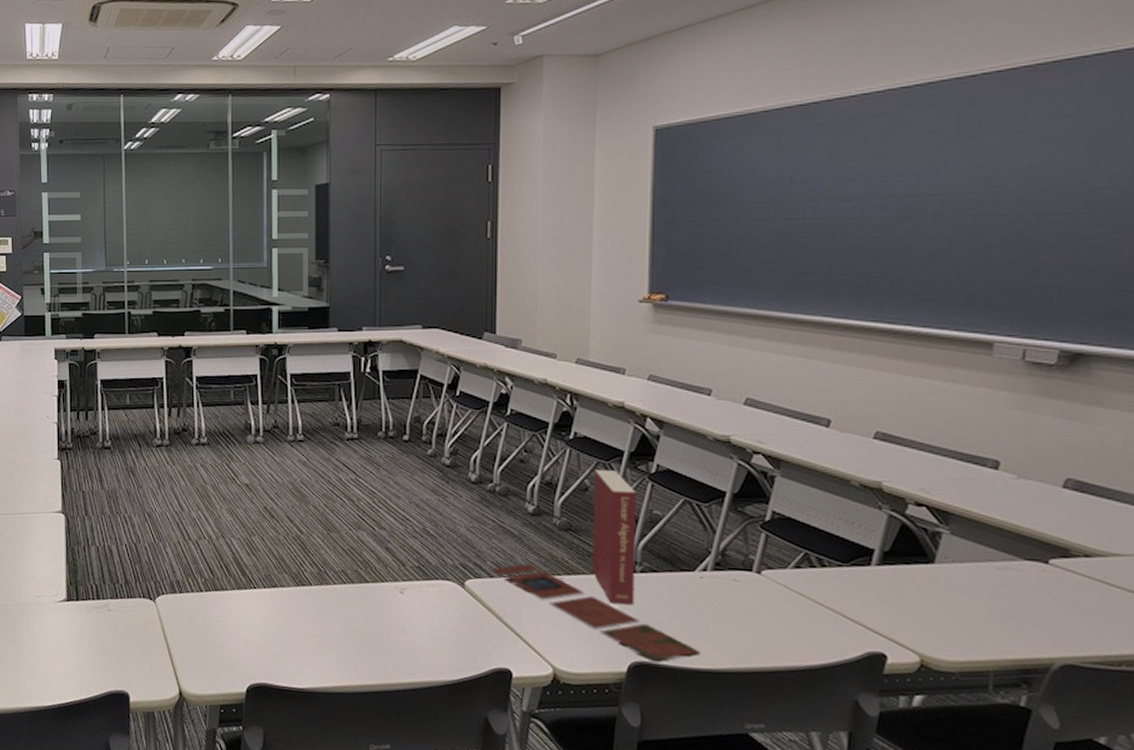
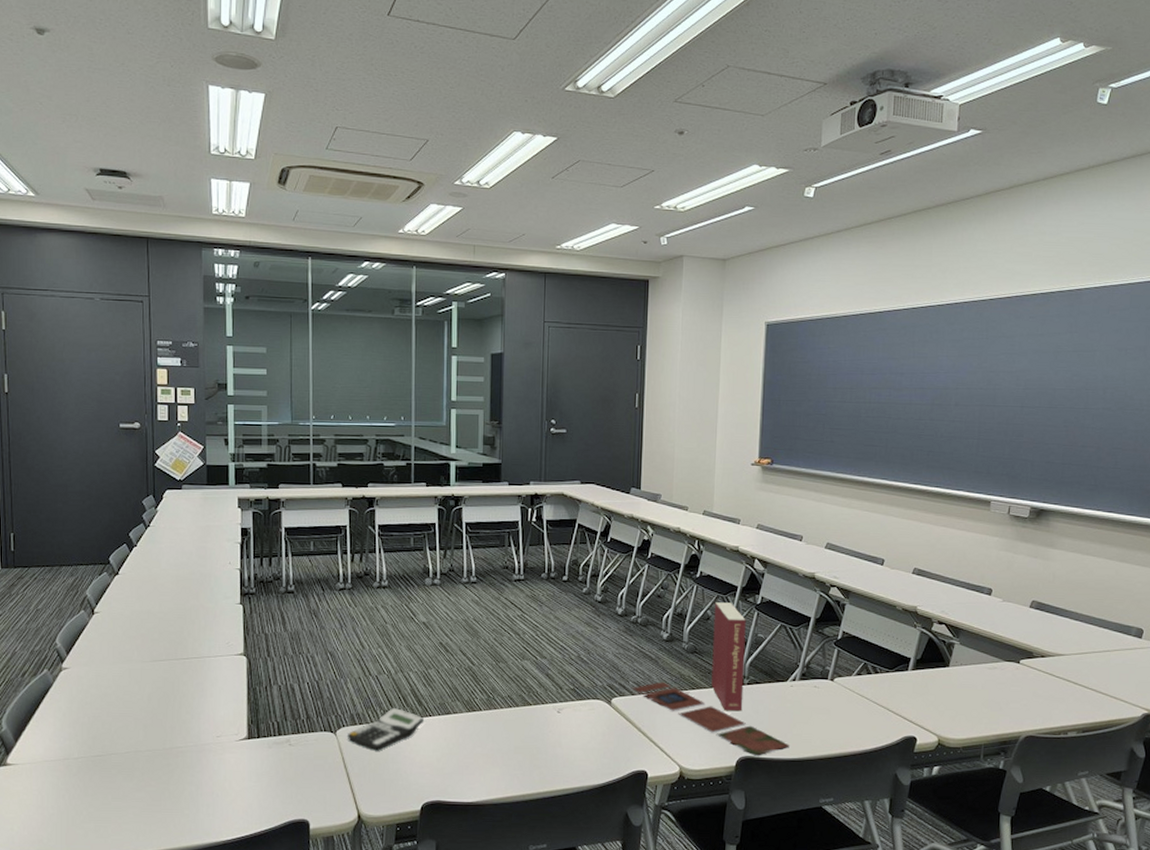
calculator: none [166,576,249,622] -> present [347,707,425,750]

